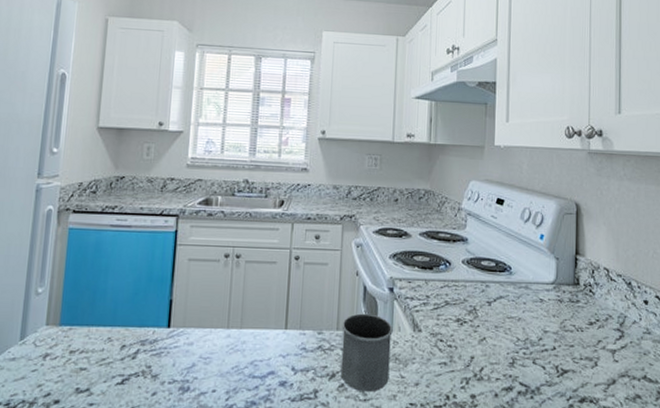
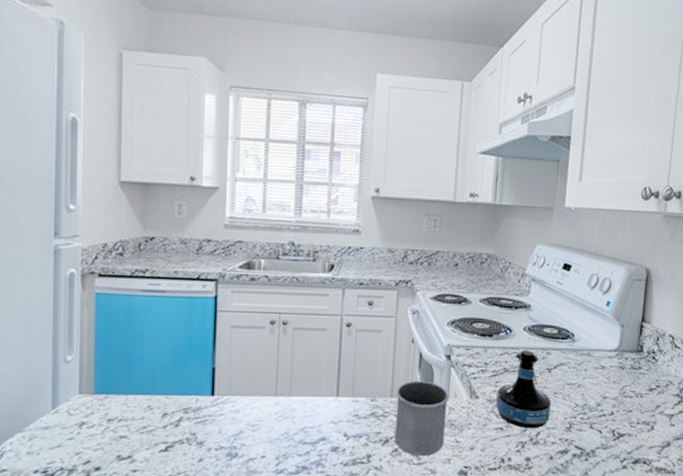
tequila bottle: none [439,282,493,364] -> present [496,350,551,429]

